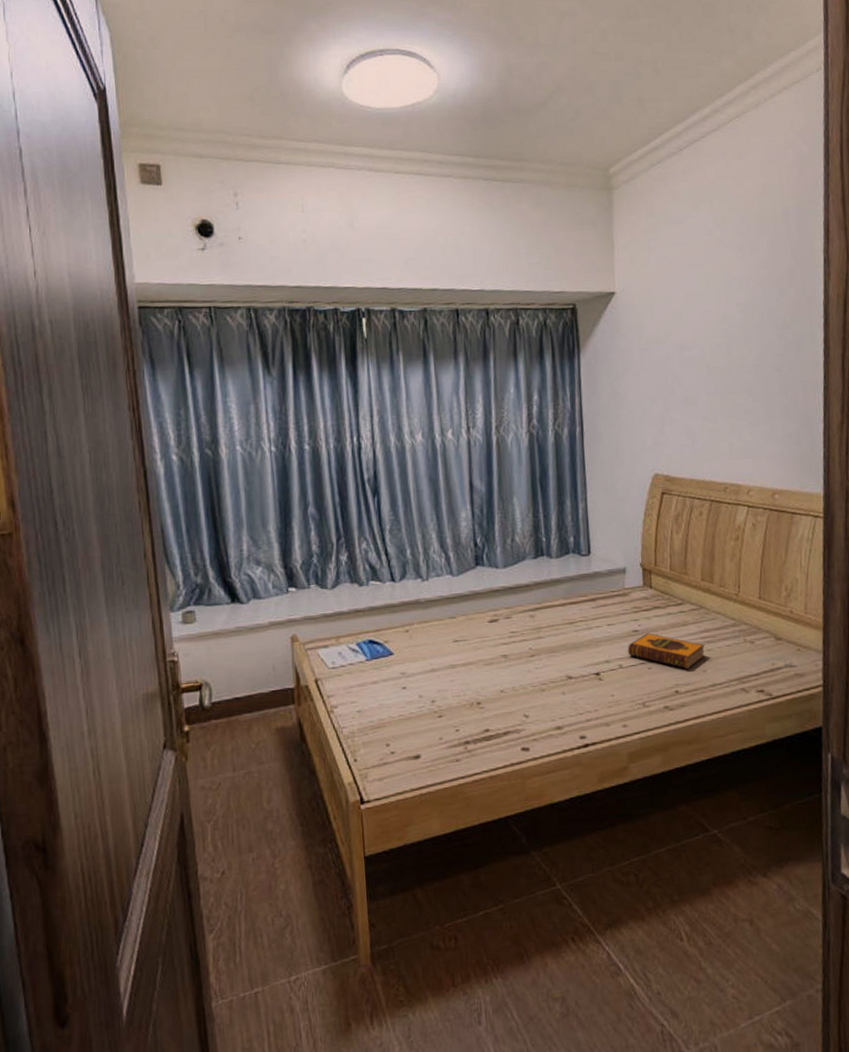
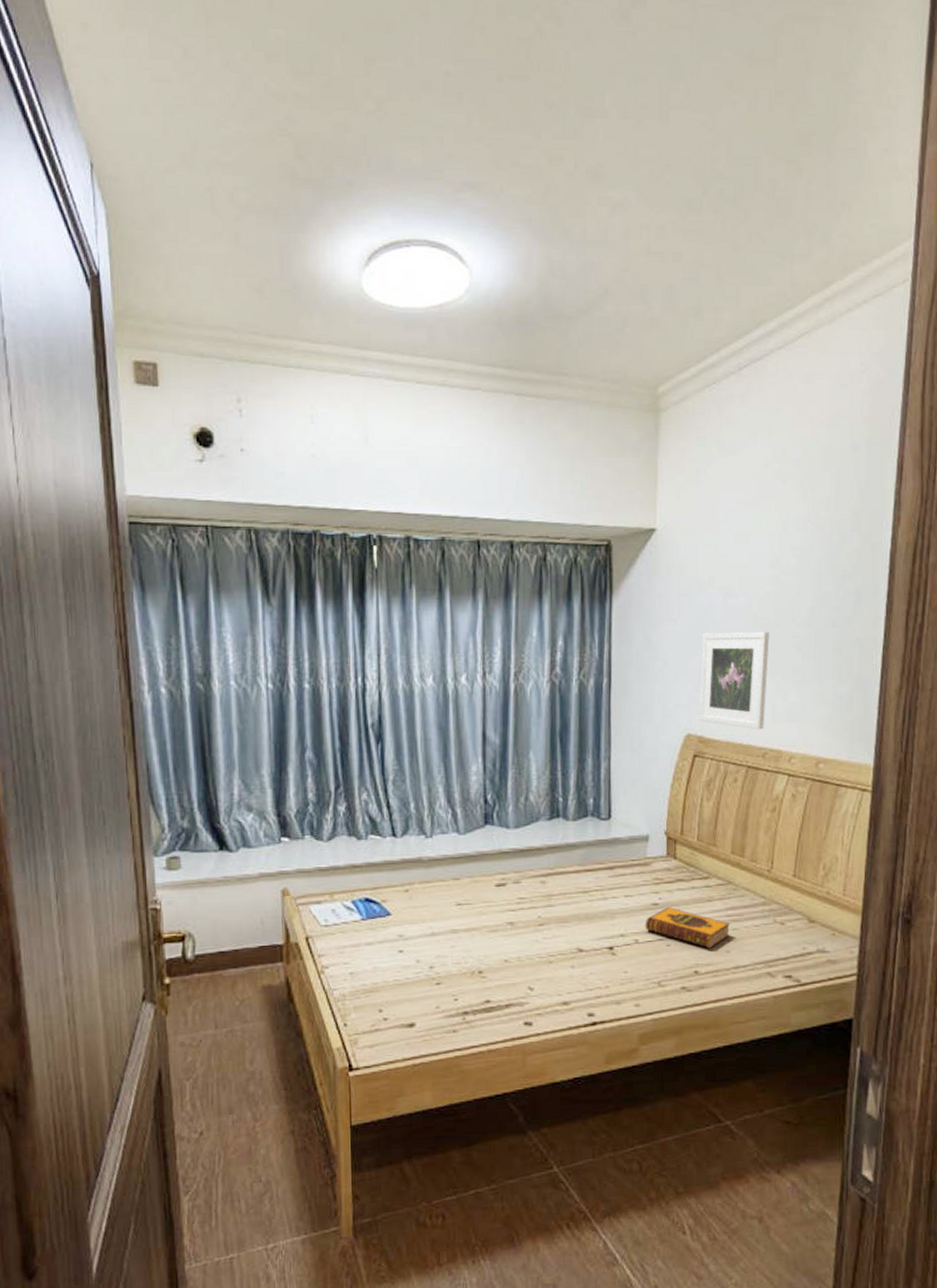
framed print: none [662,378,723,467] -> present [698,631,770,730]

